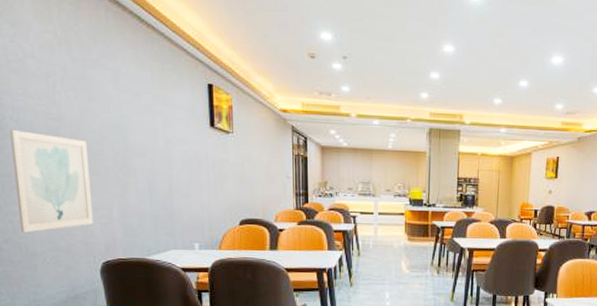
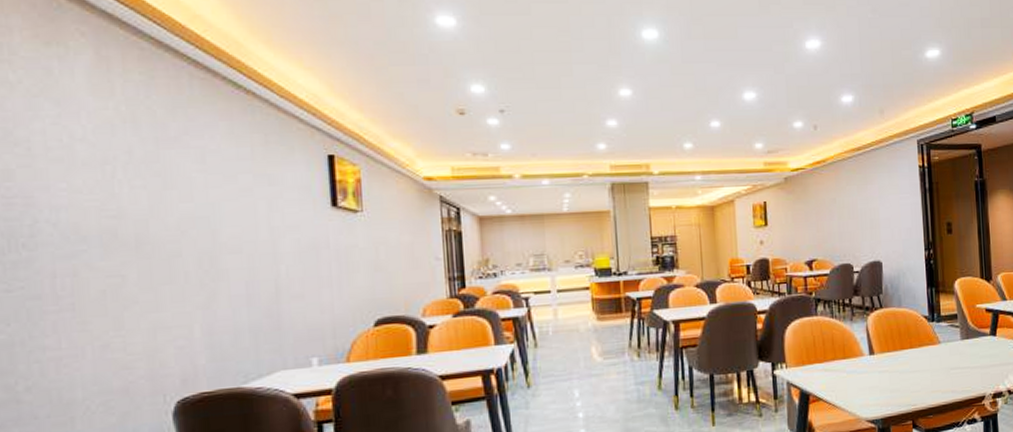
wall art: present [10,129,94,233] -> none [44,235,165,374]

